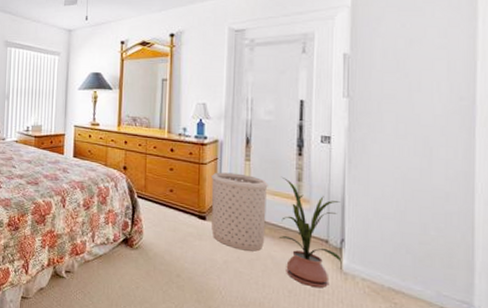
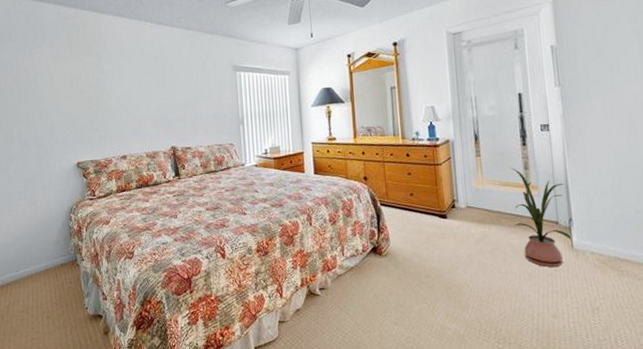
laundry basket: present [211,172,268,252] -> none [447,169,503,243]

